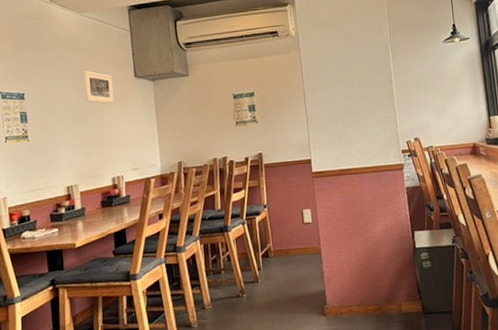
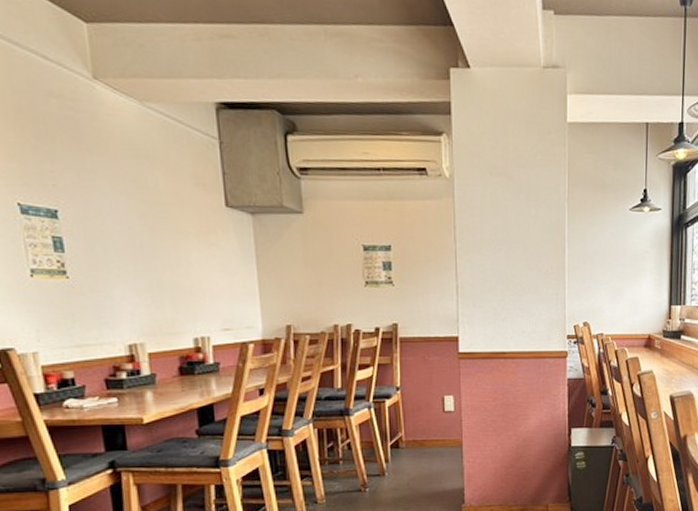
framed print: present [83,70,114,104] -> none [149,188,195,239]

